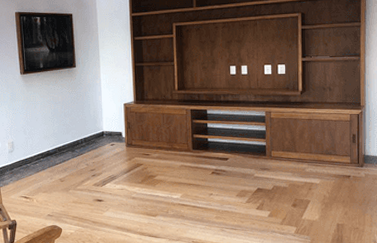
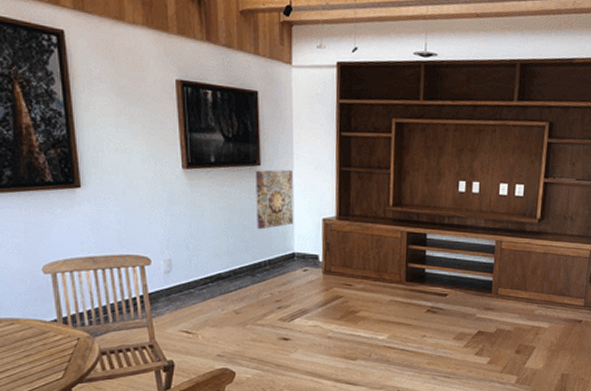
wall art: none [72,68,102,115] -> present [255,169,294,230]

